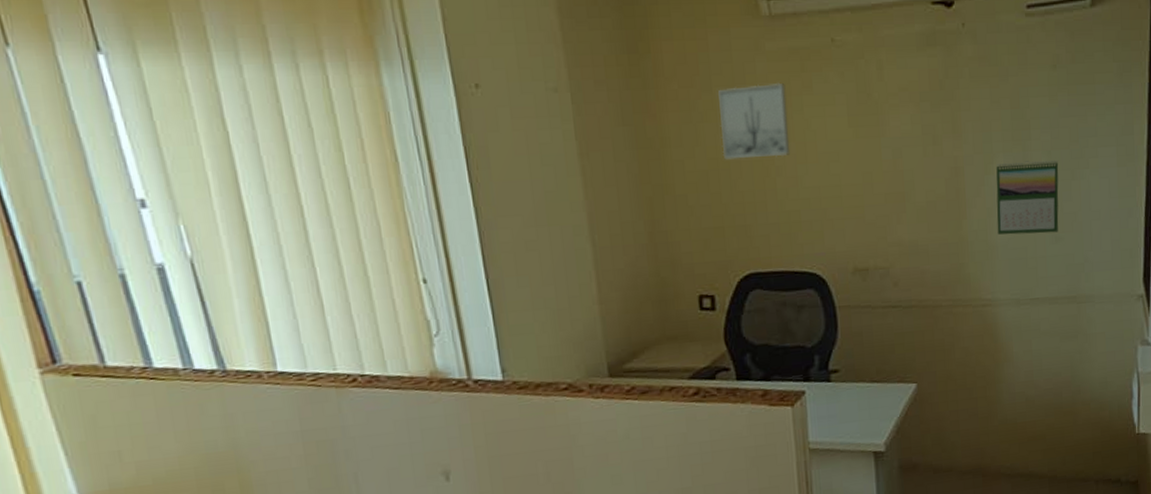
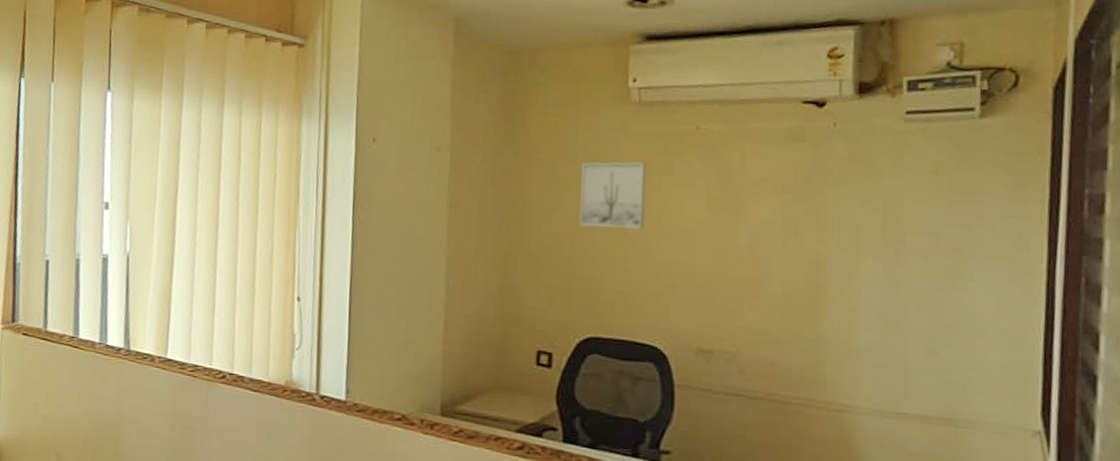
calendar: present [996,160,1059,235] -> none [861,264,937,345]

